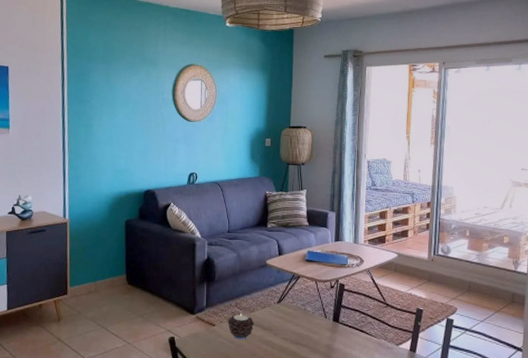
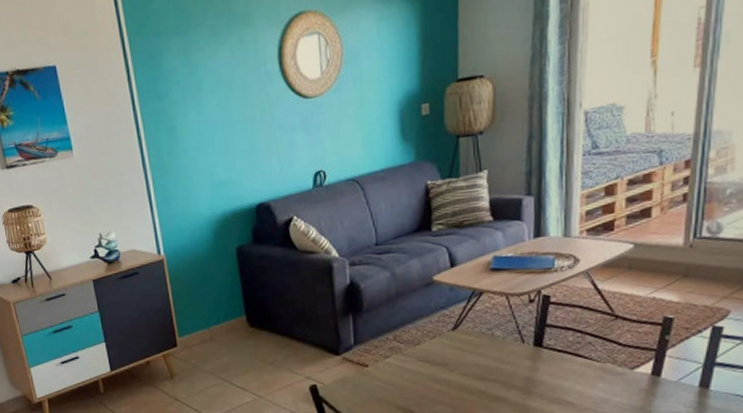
candle: present [228,313,255,340] -> none [385,348,422,381]

